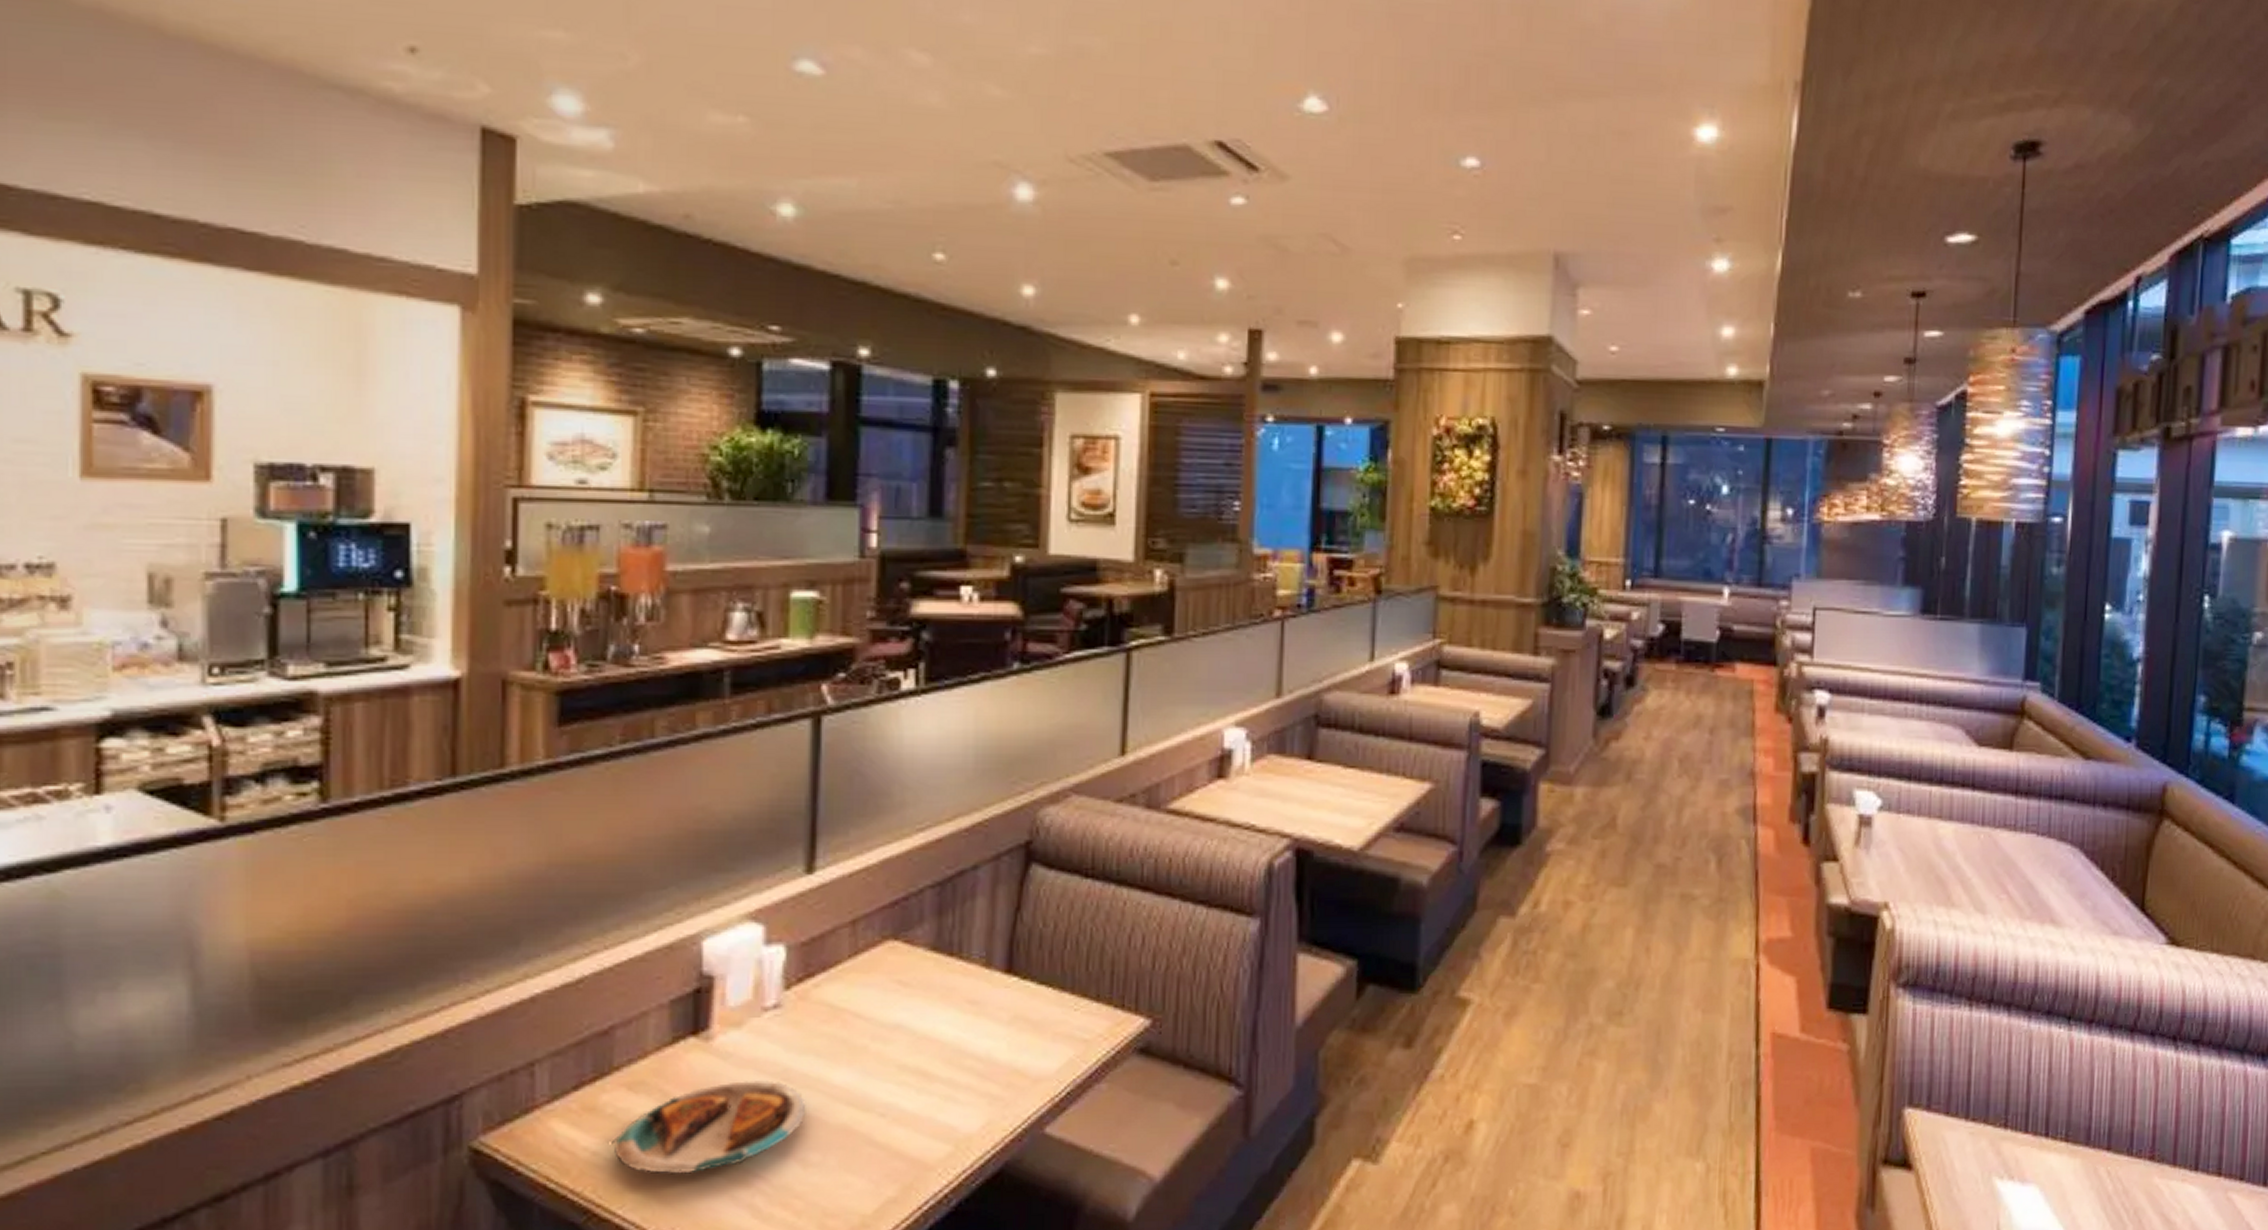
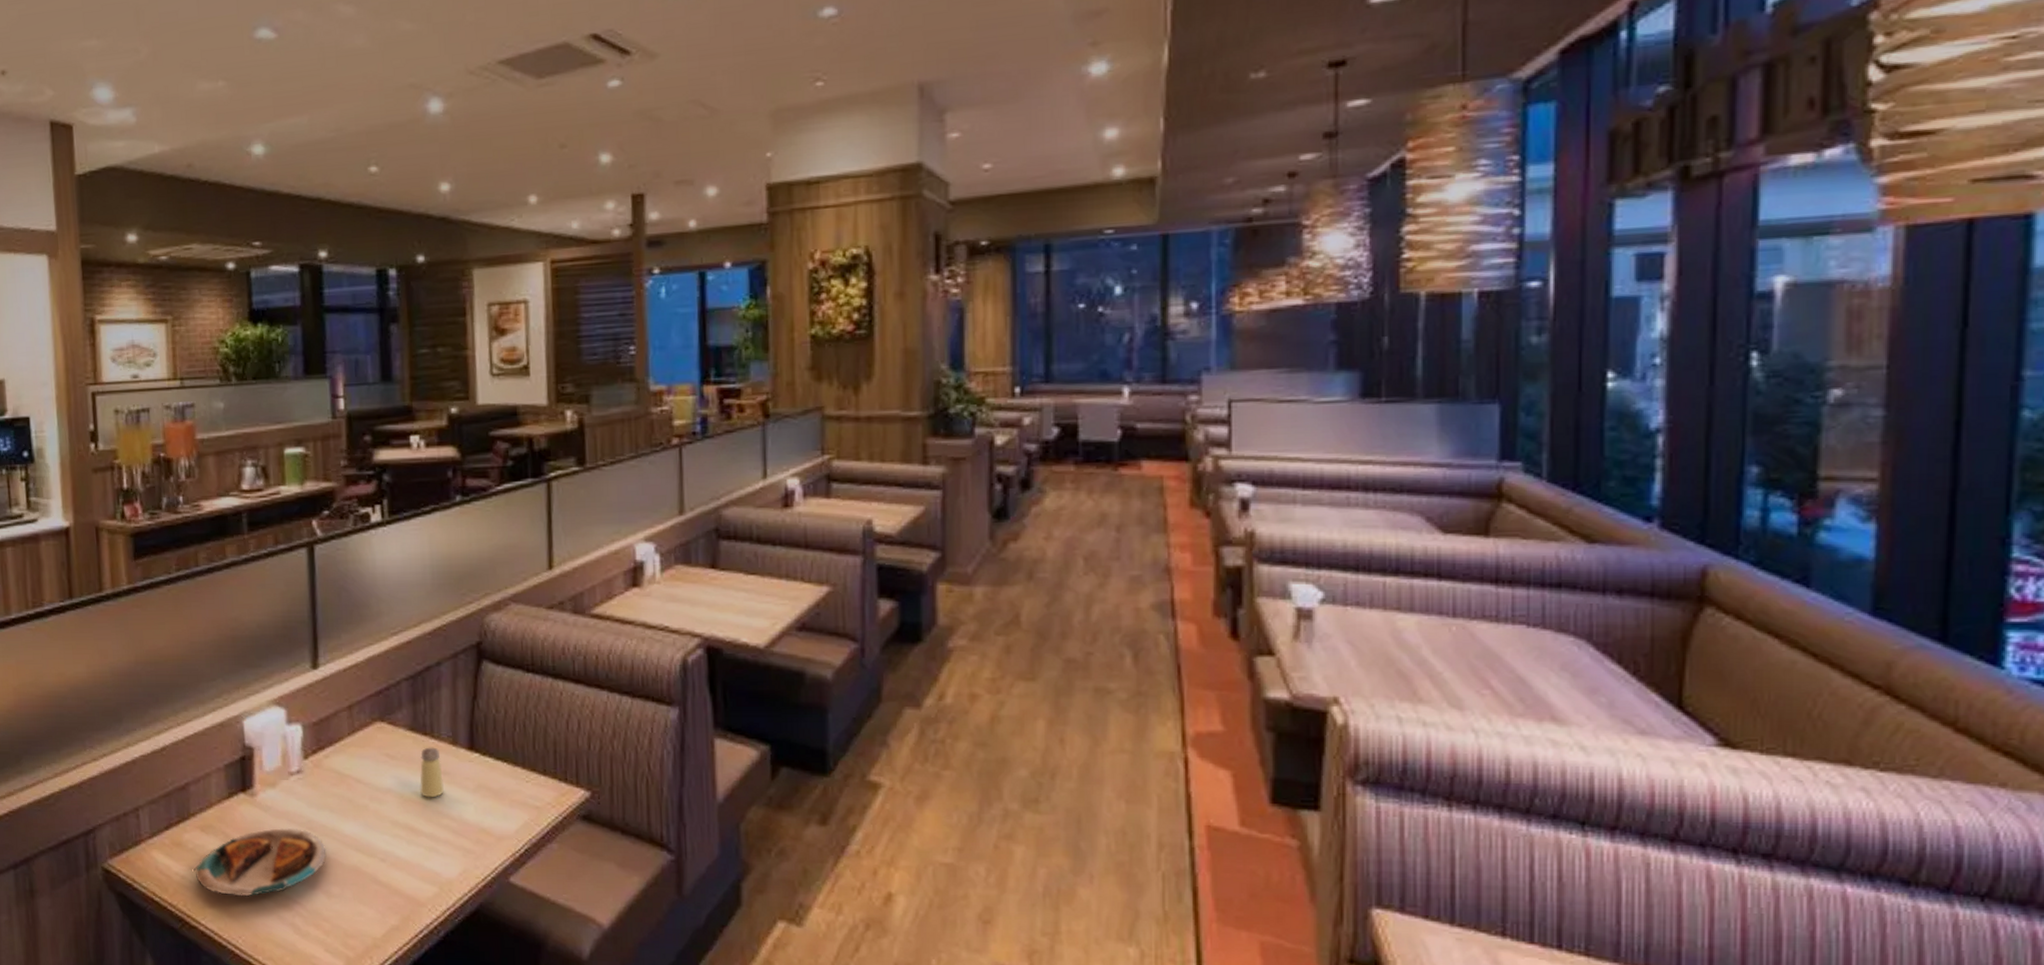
saltshaker: none [937,970,970,1034] -> present [419,747,444,798]

